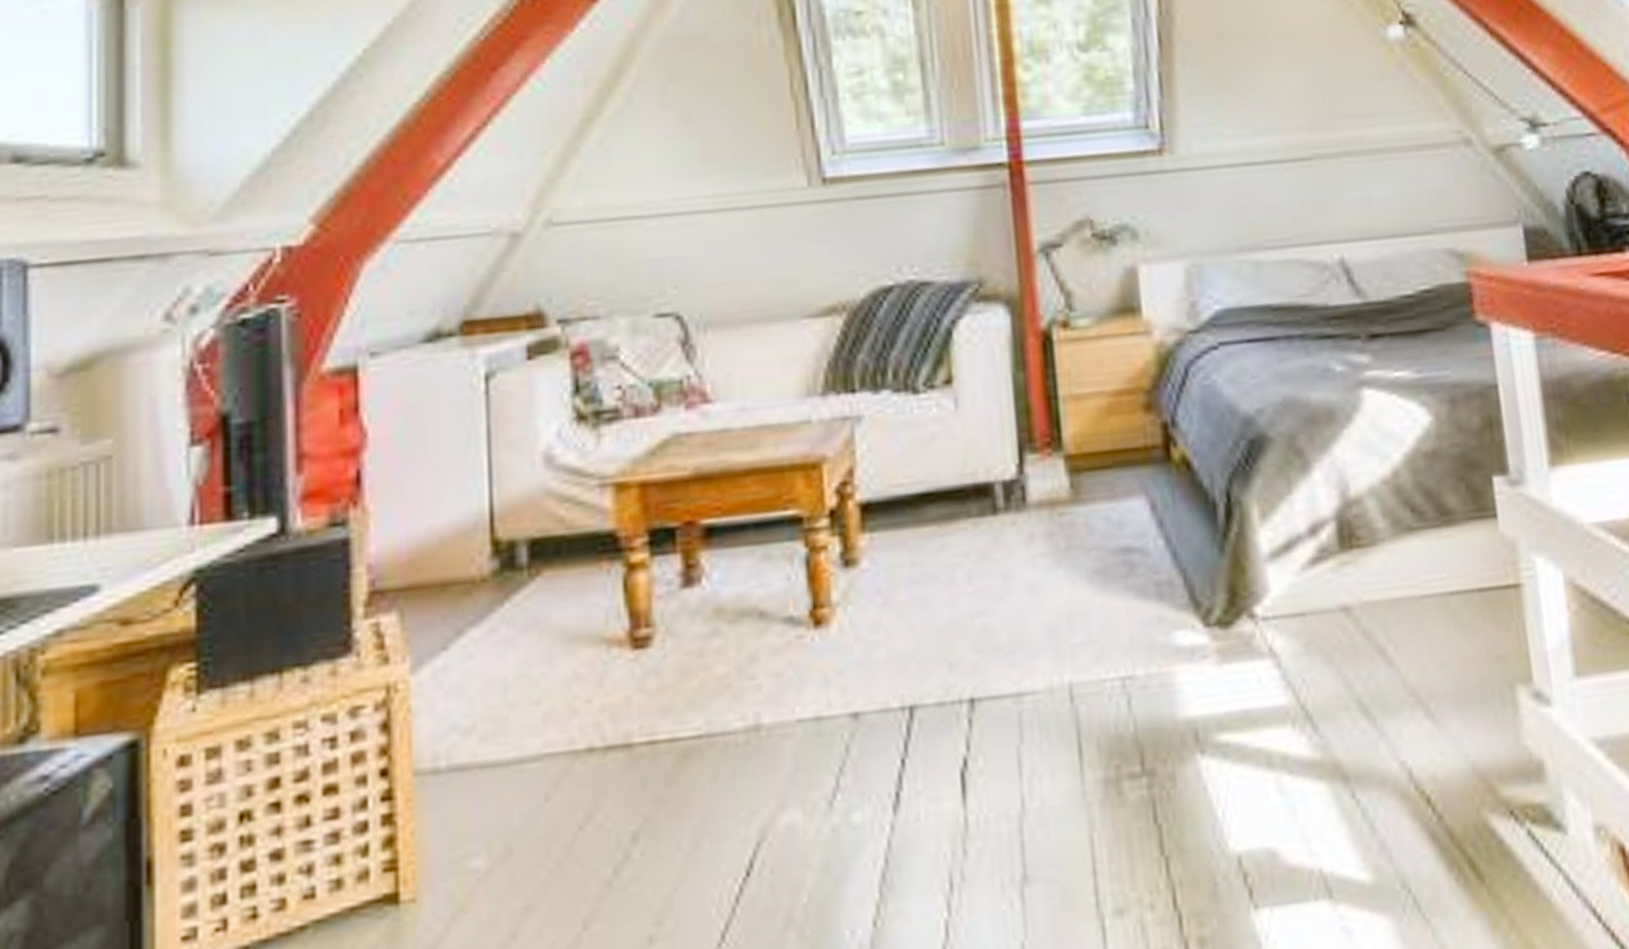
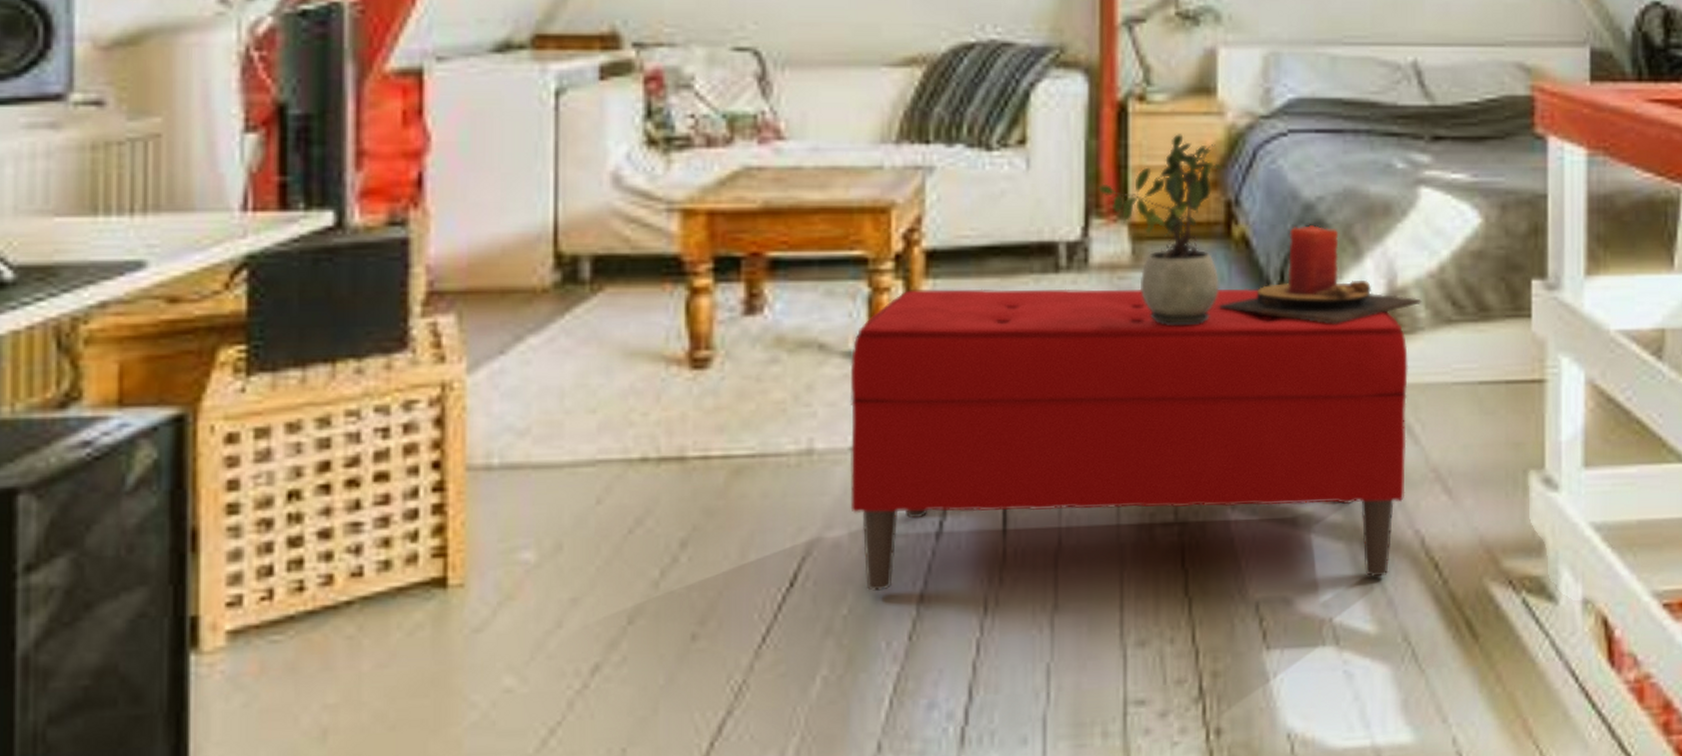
bench: none [792,513,1385,874] -> present [850,288,1408,591]
potted plant: none [1029,357,1166,561] -> present [1098,134,1222,327]
candle: none [1166,440,1379,544] -> present [1219,225,1422,324]

